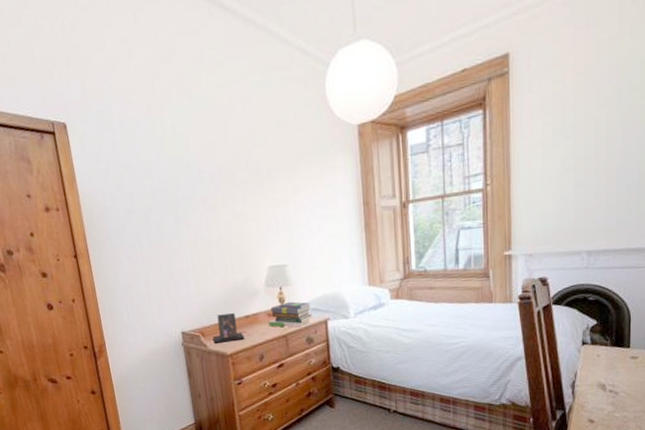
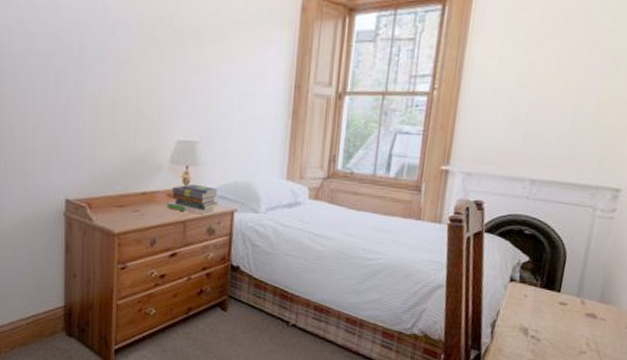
photo frame: present [213,313,245,344] -> none [100,186,138,220]

